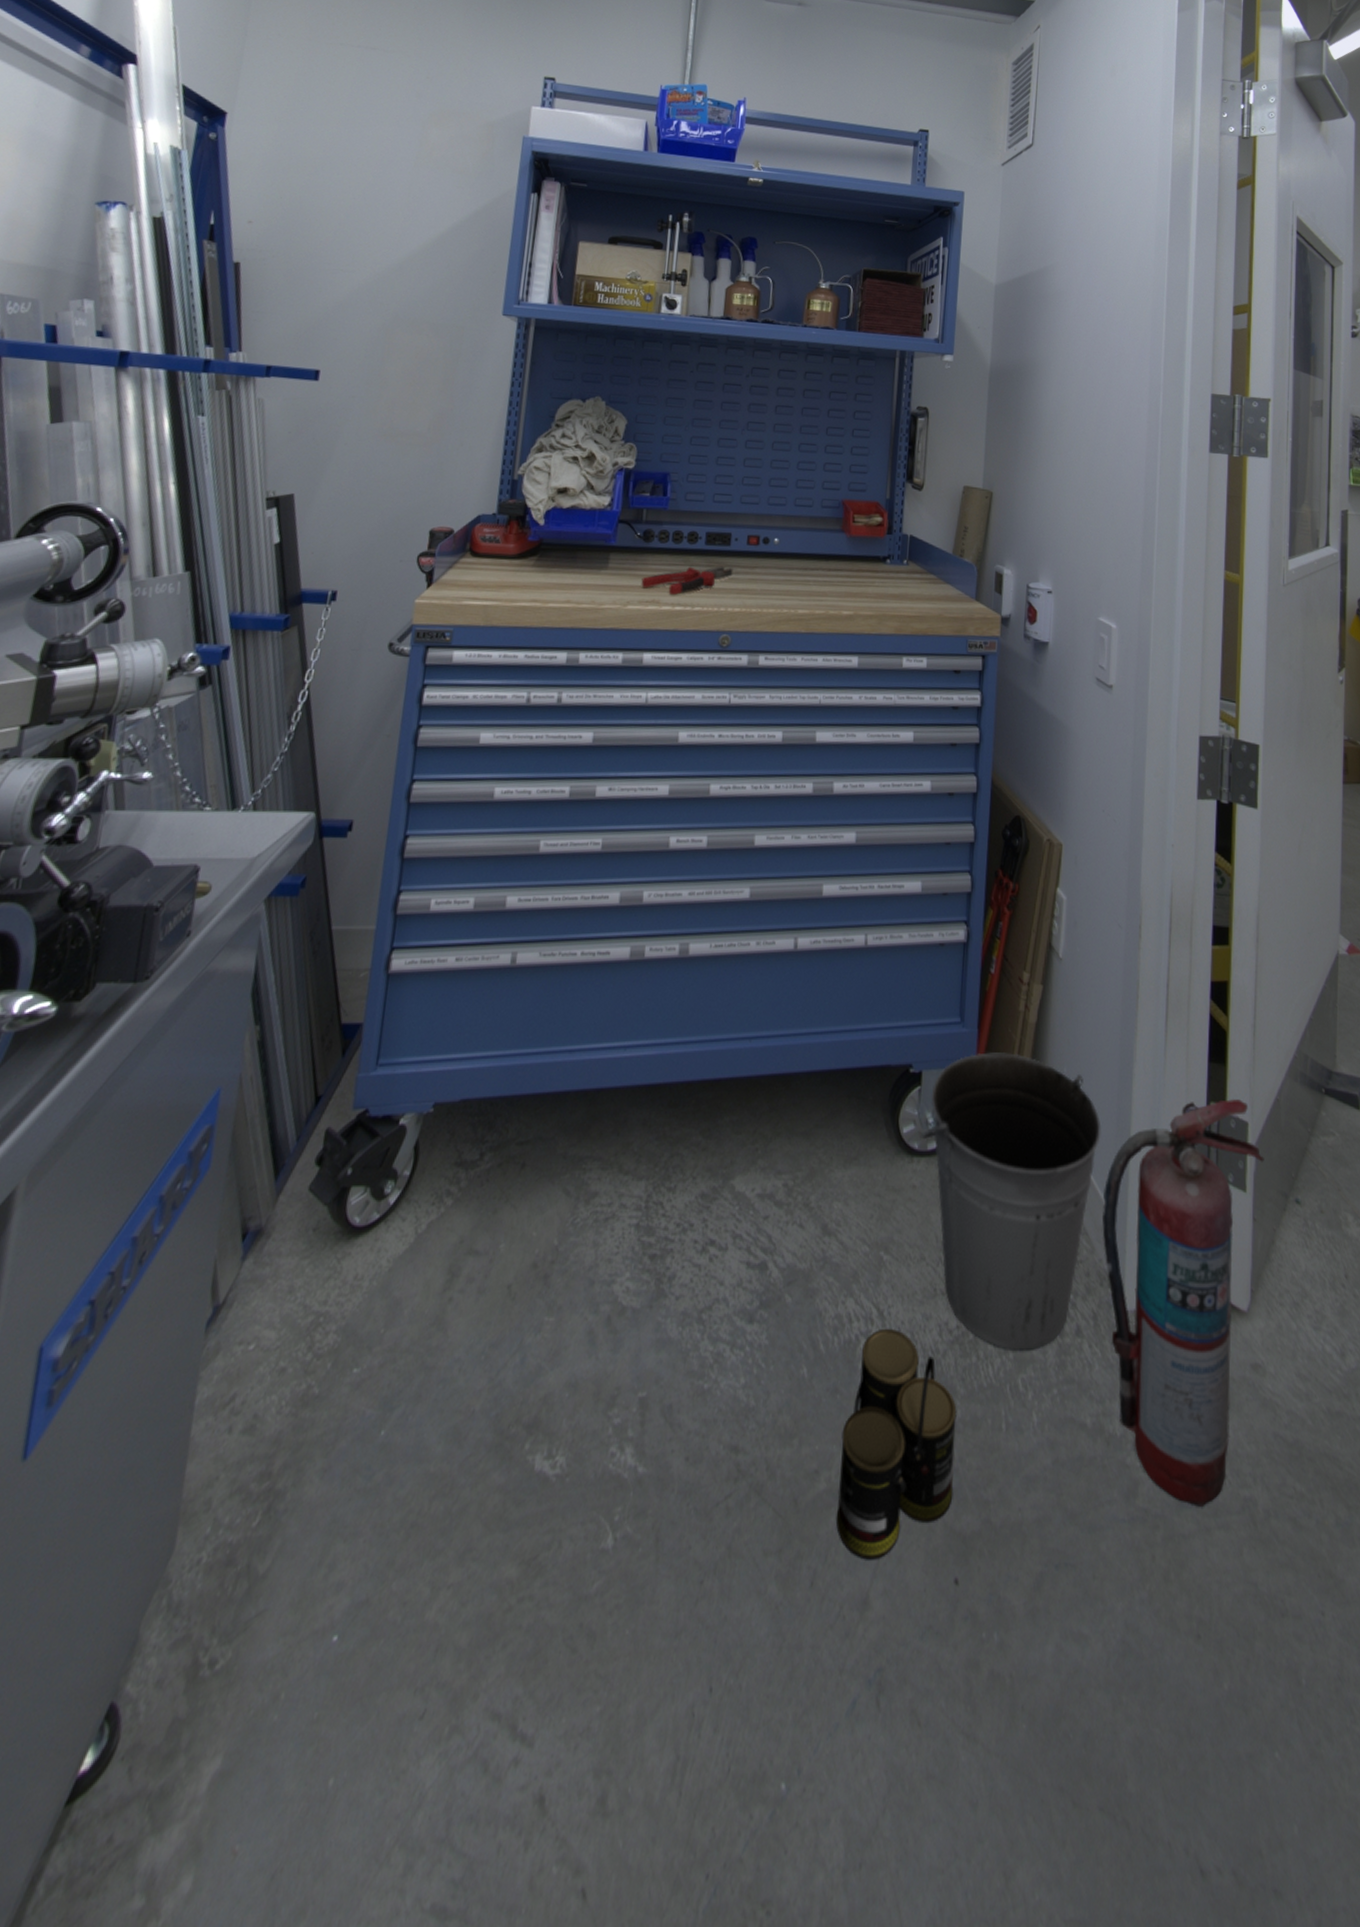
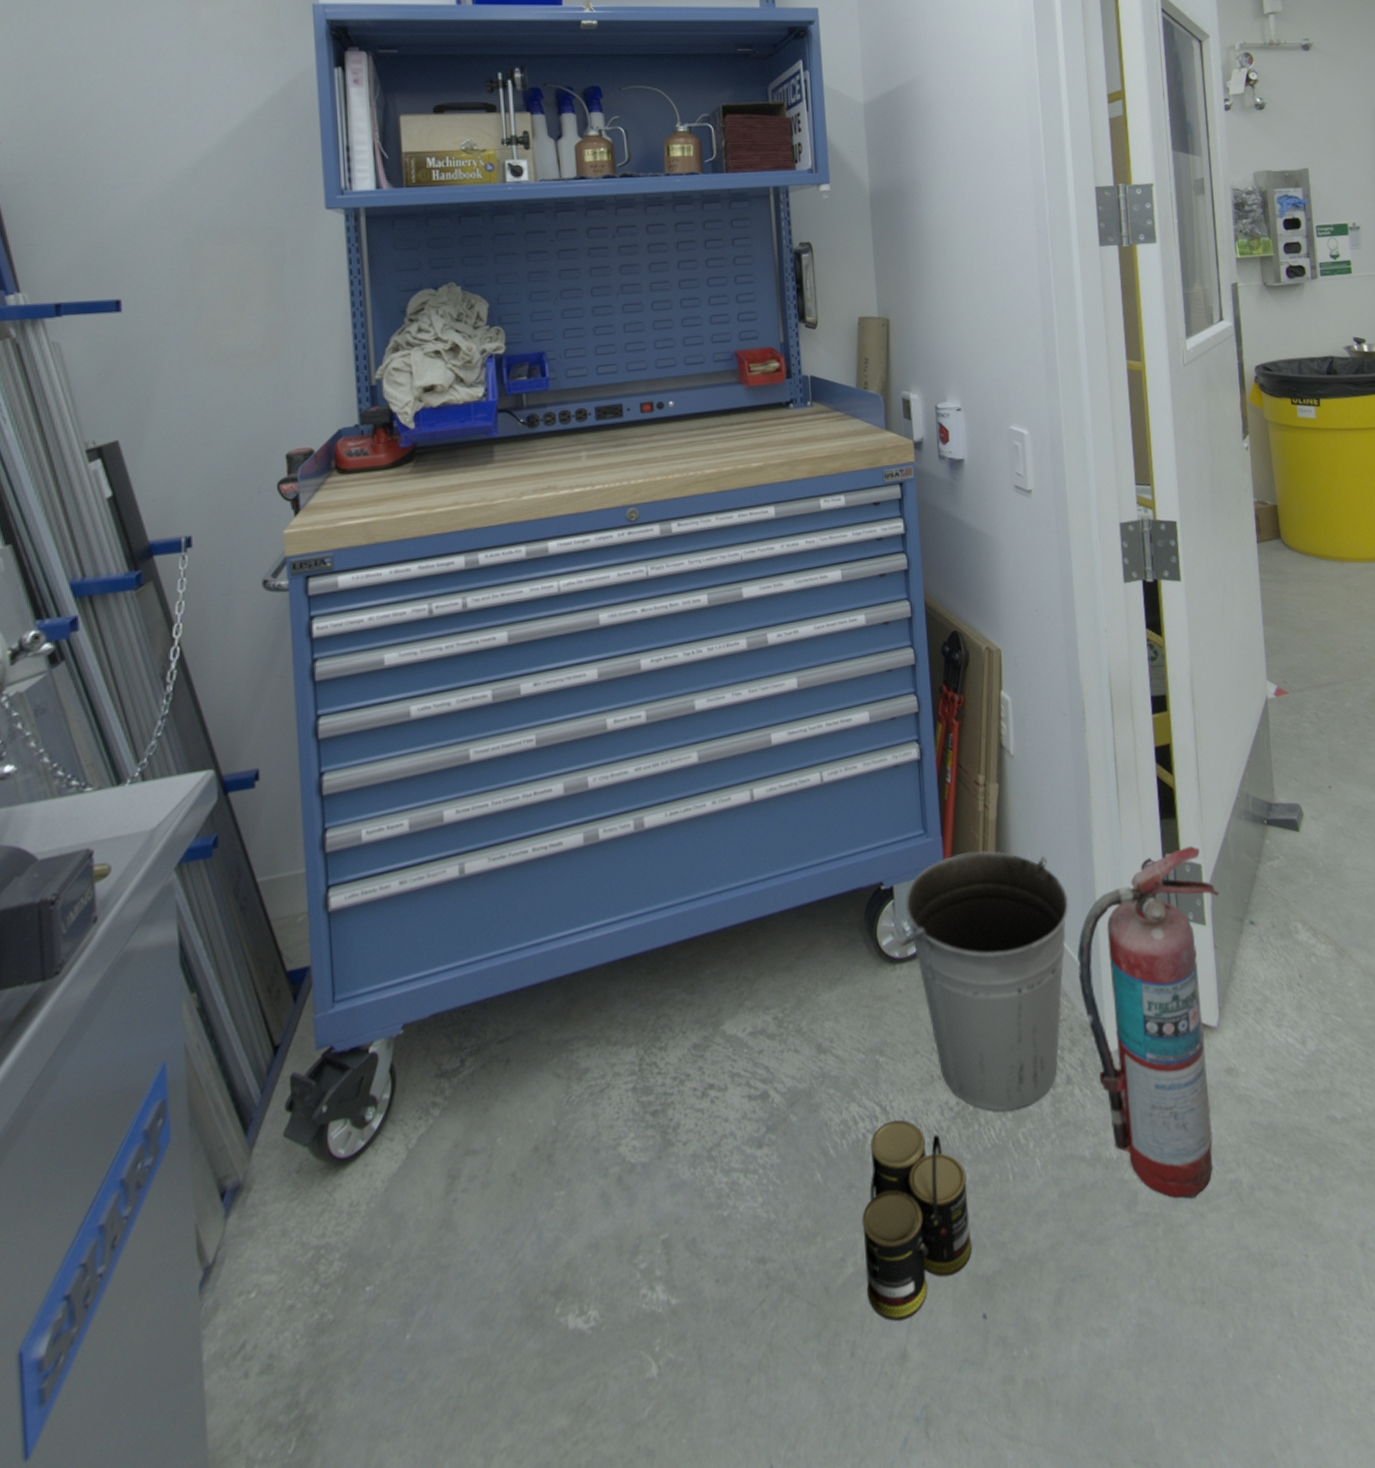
pliers: present [641,566,734,596] -> none [533,440,631,479]

